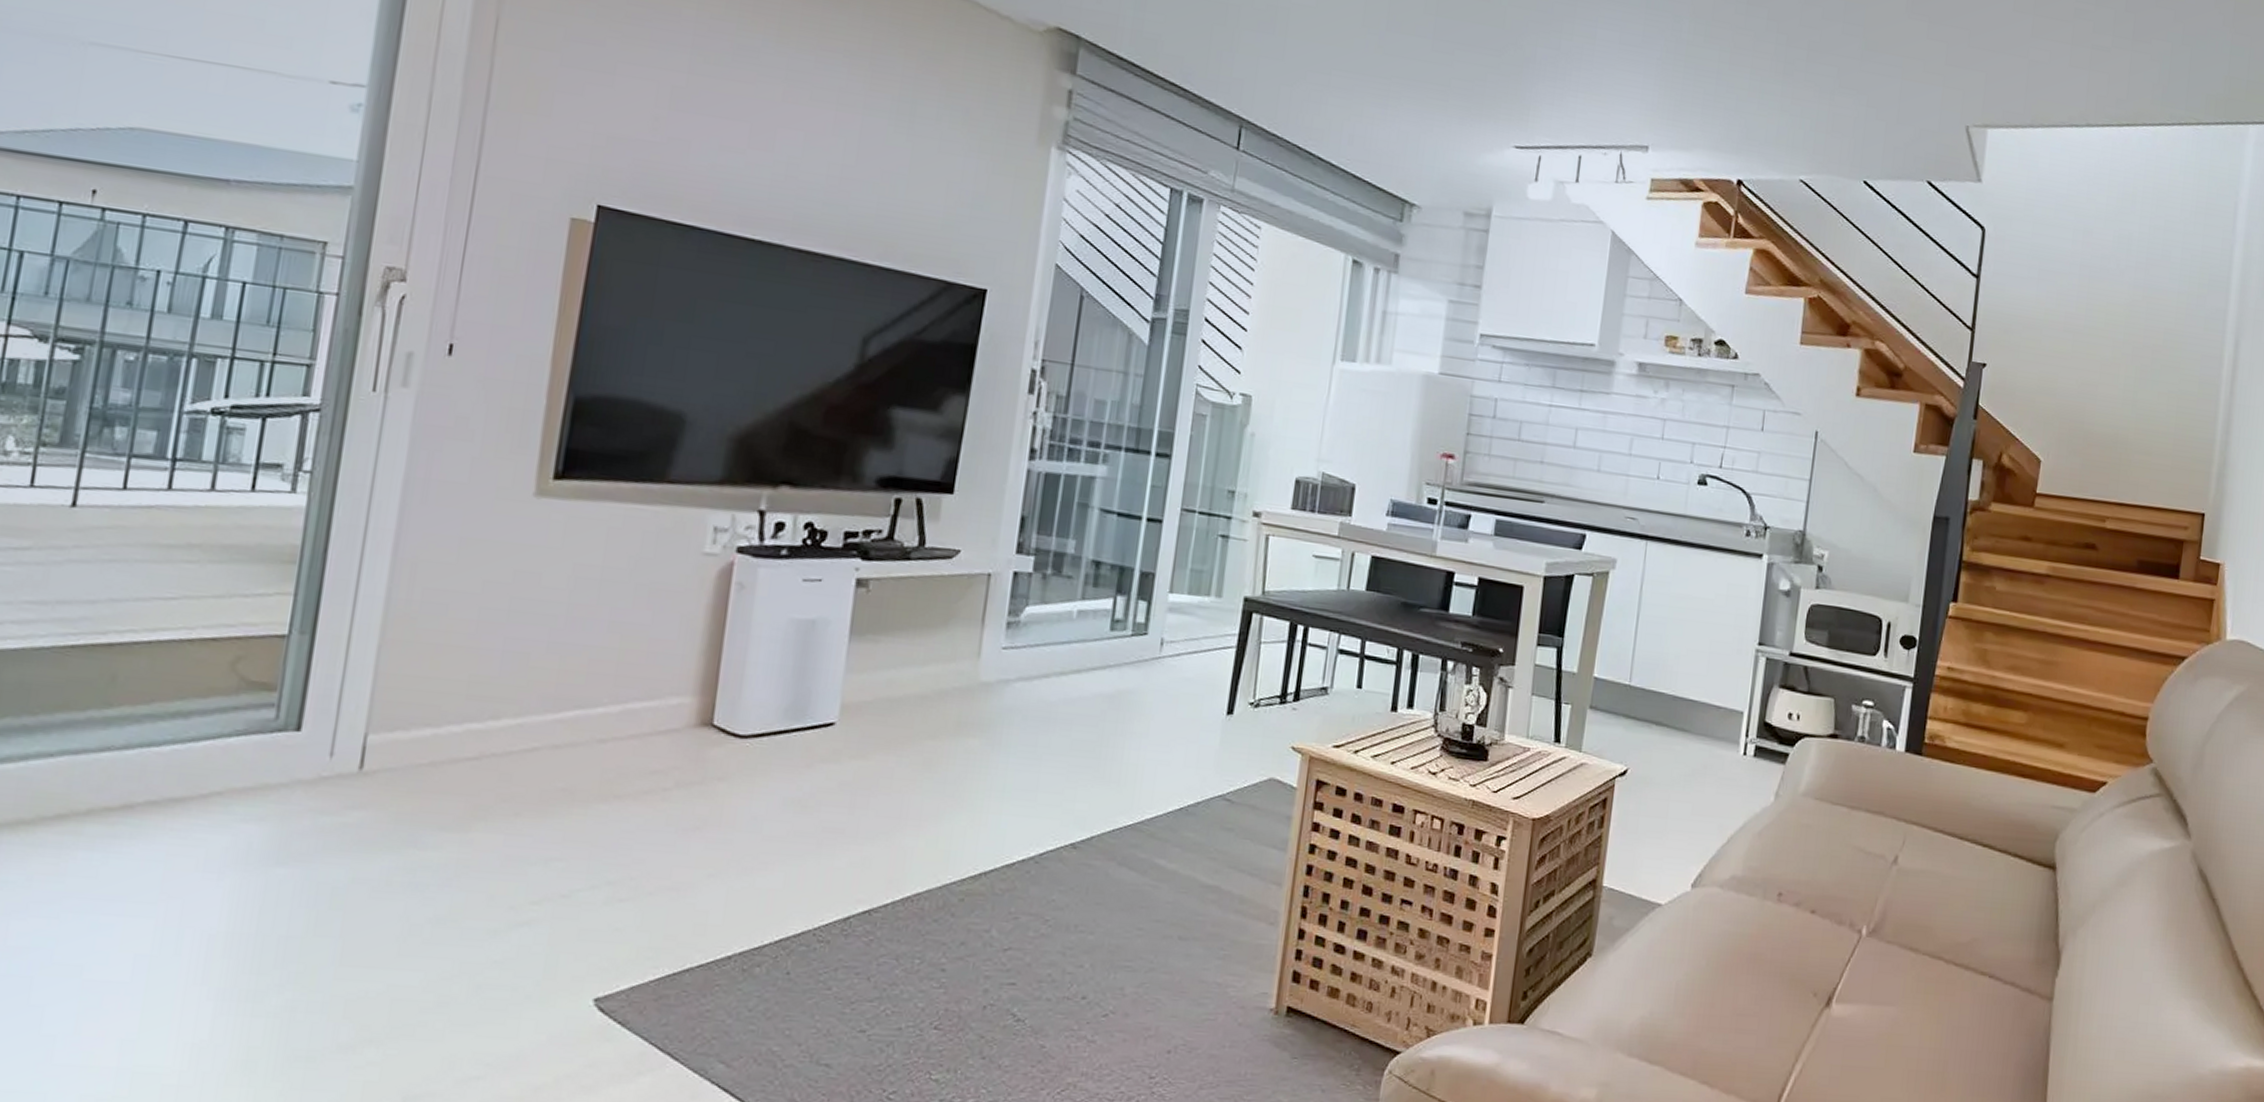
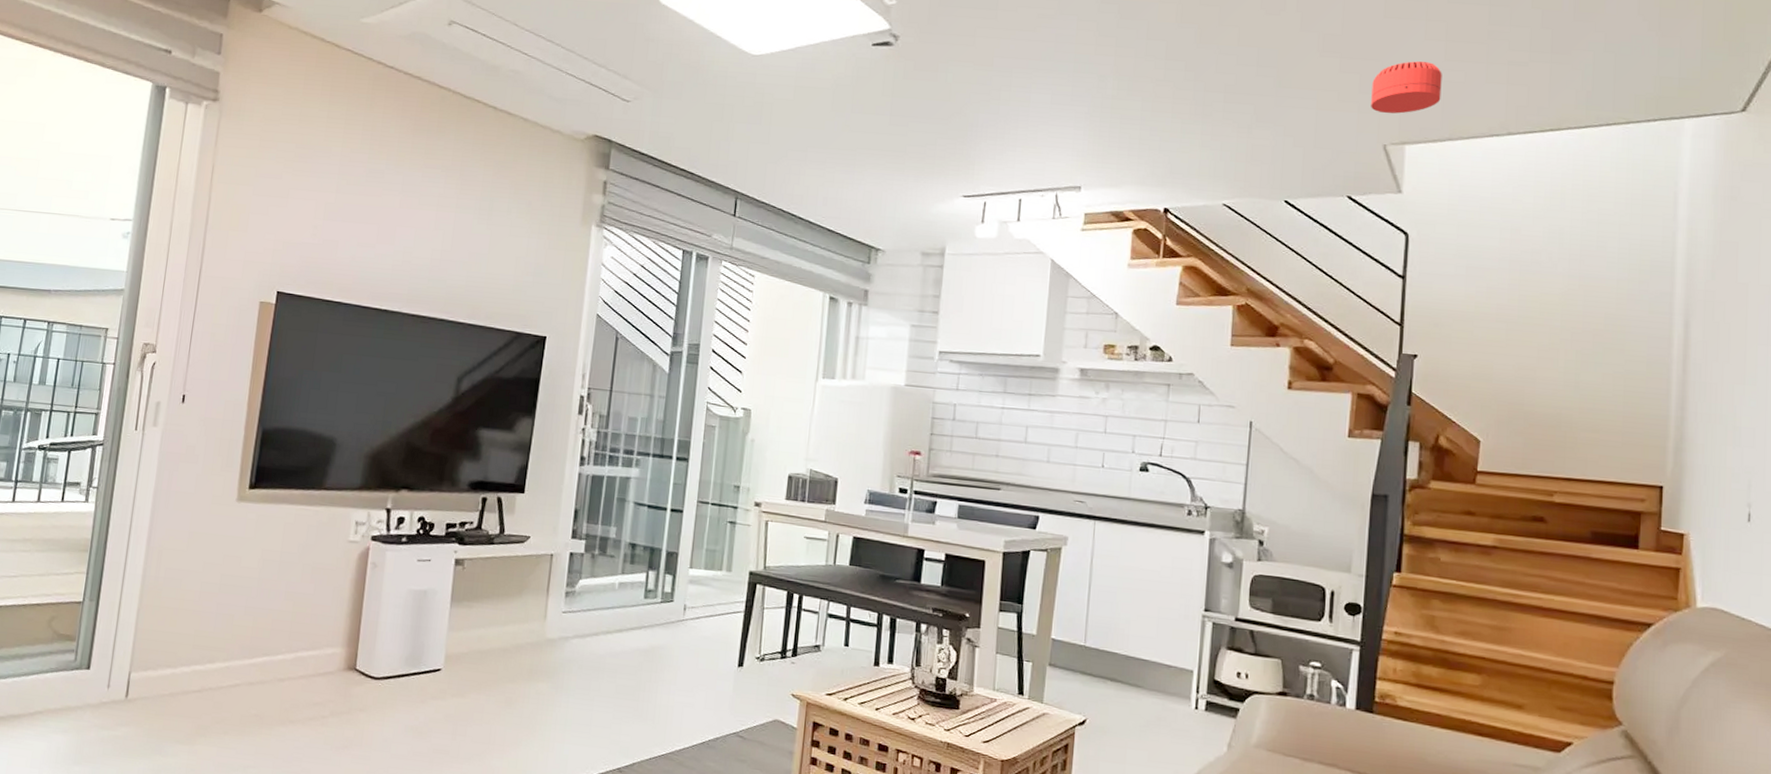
smoke detector: none [1956,34,2028,93] -> present [1371,61,1442,114]

